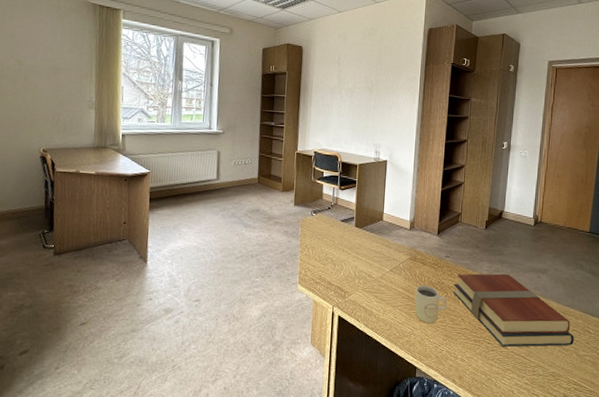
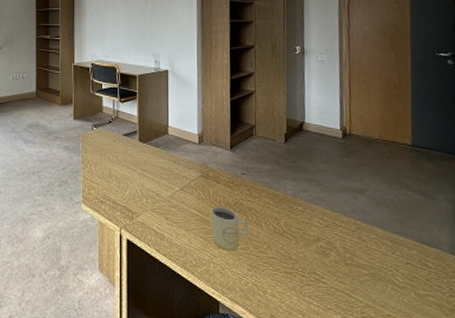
books: present [453,273,574,347] -> none [254,193,410,283]

